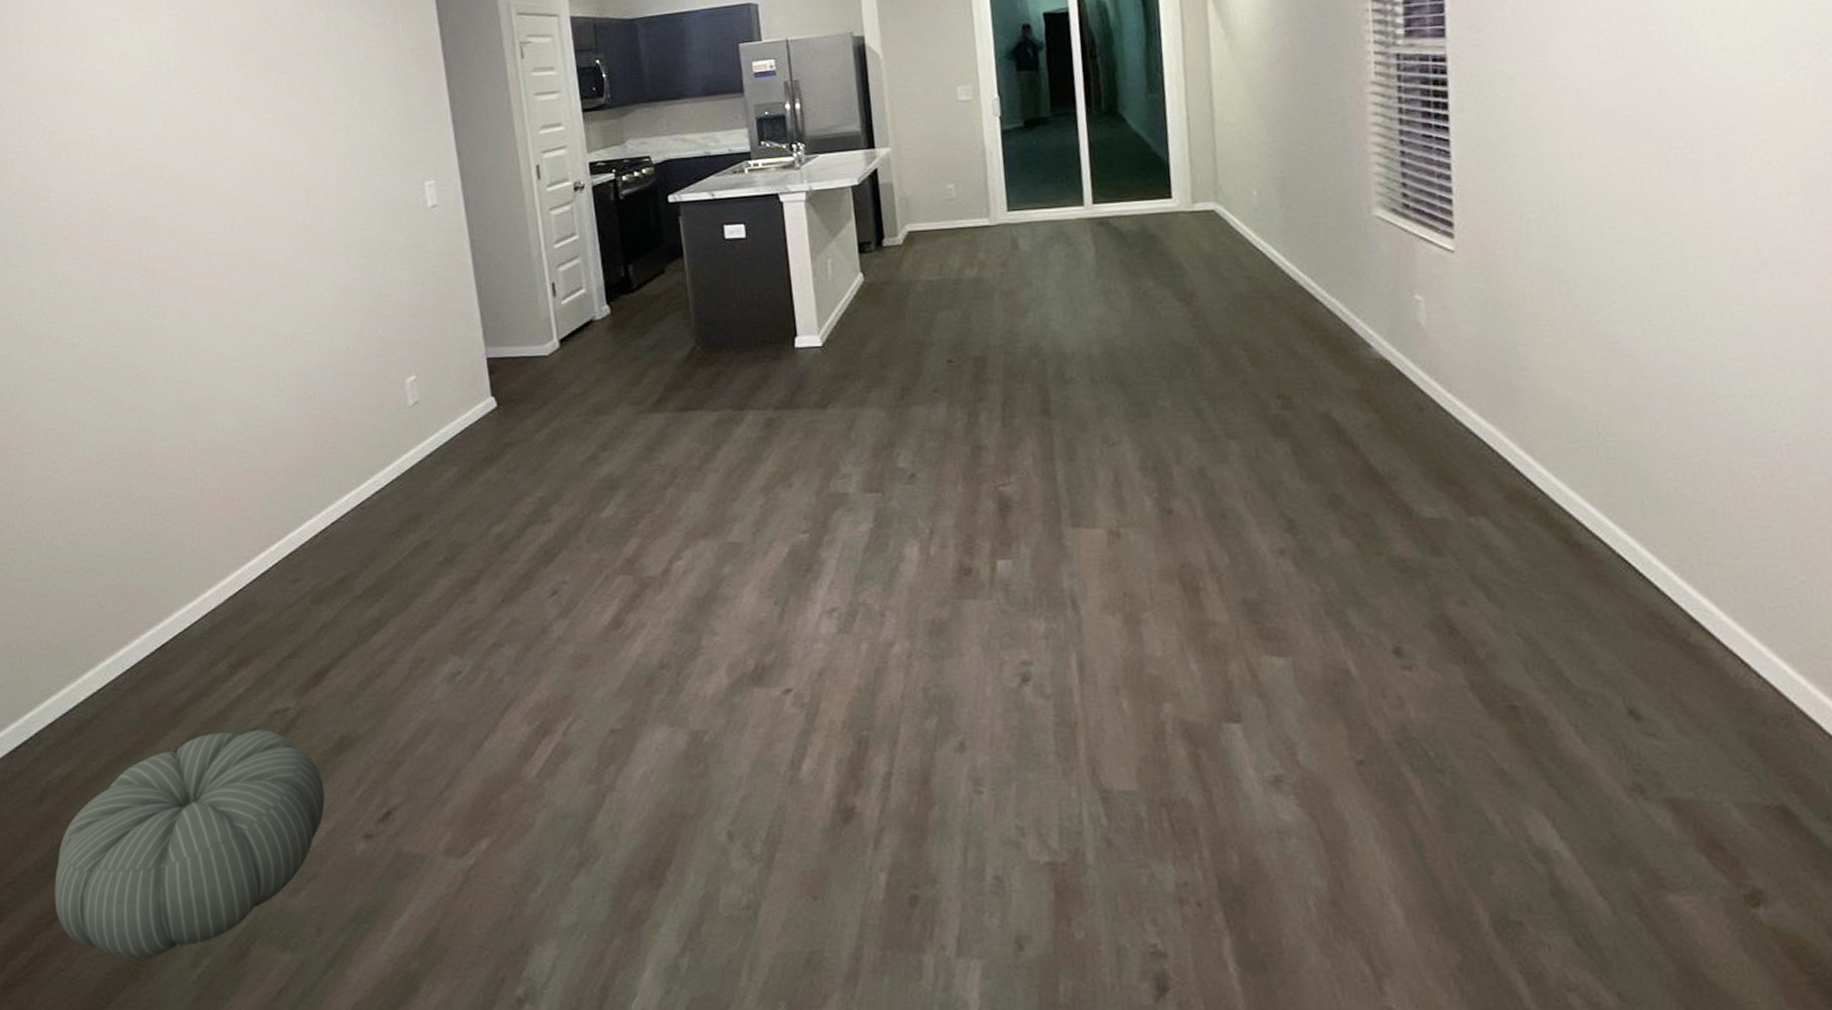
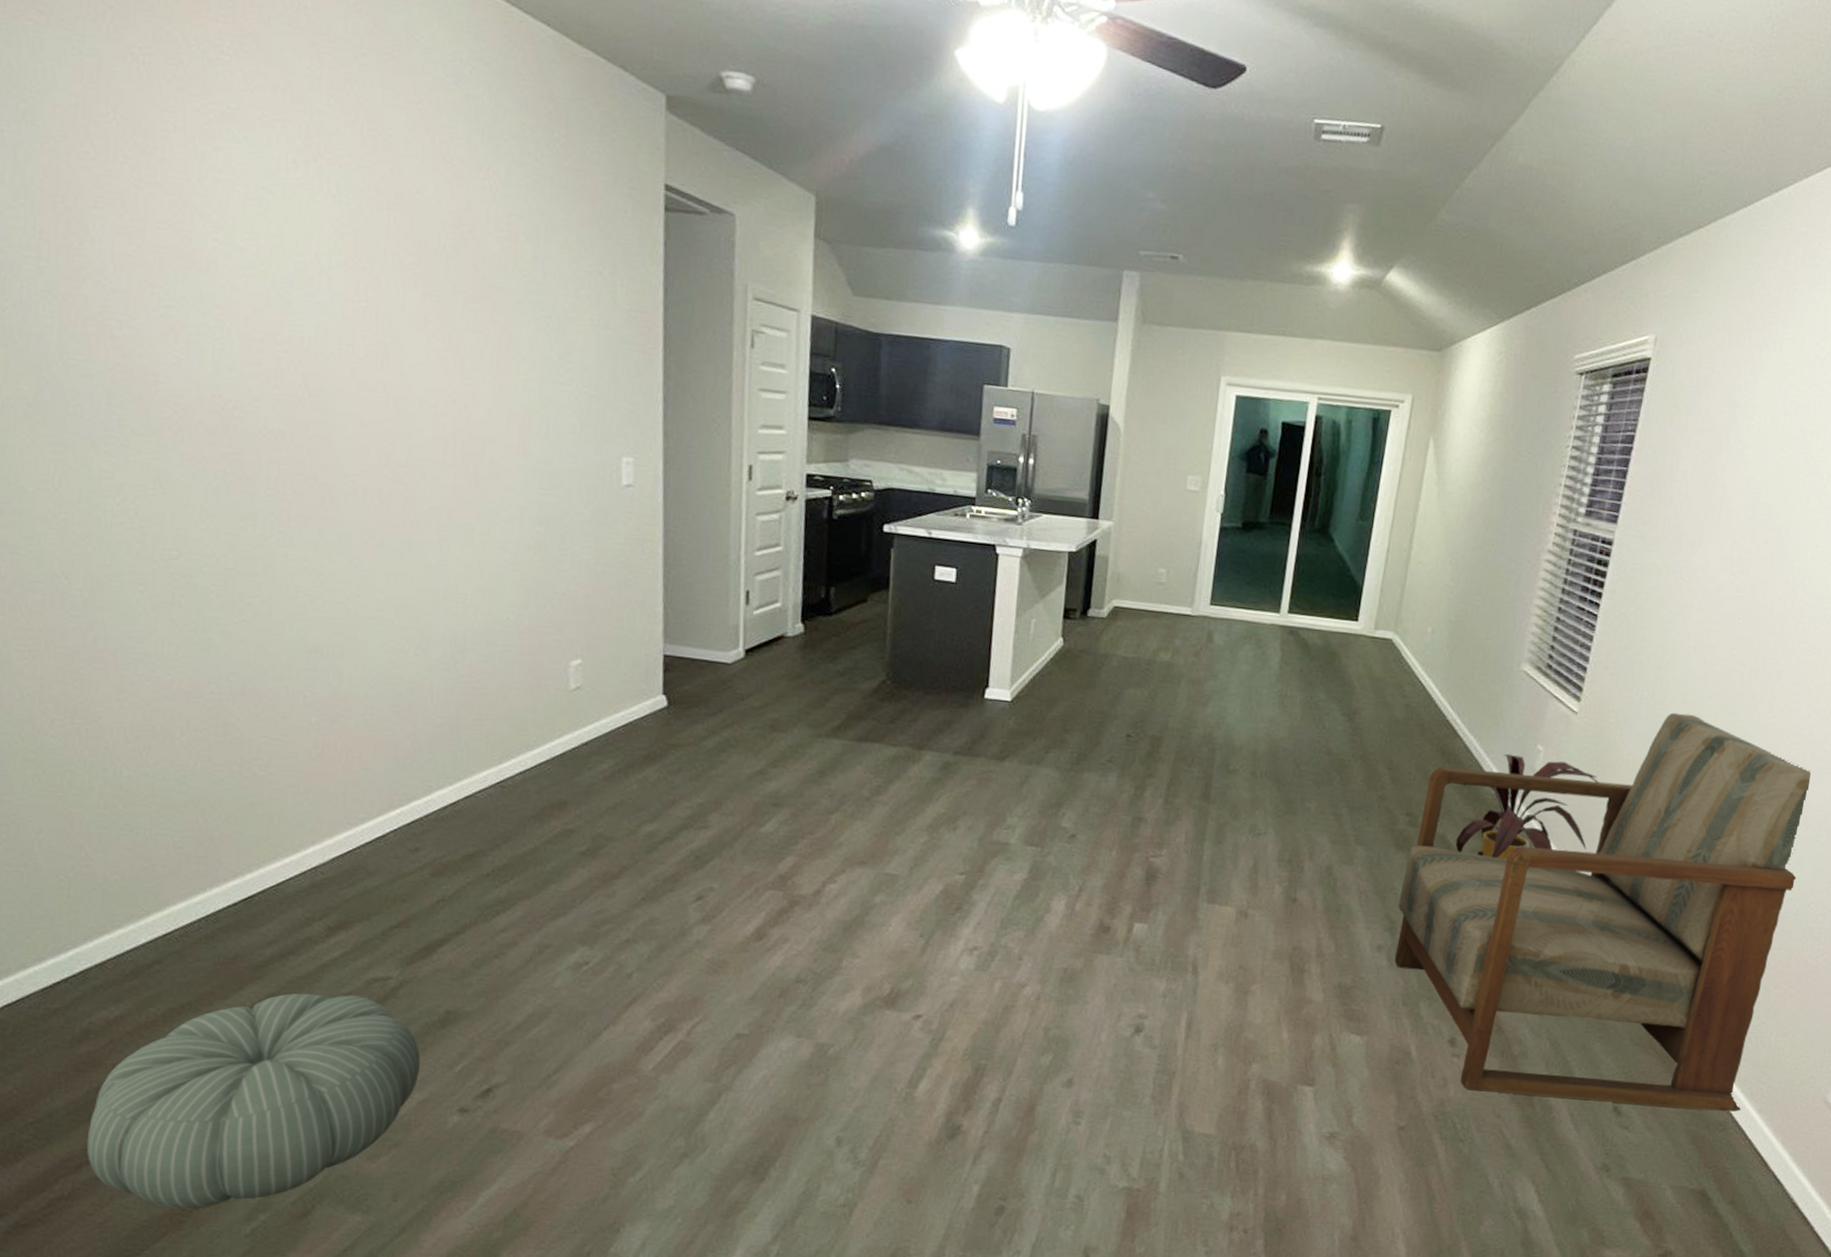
armchair: none [1291,228,1807,708] -> present [1395,712,1811,1113]
house plant: none [1315,308,1507,432] -> present [1445,753,1599,860]

